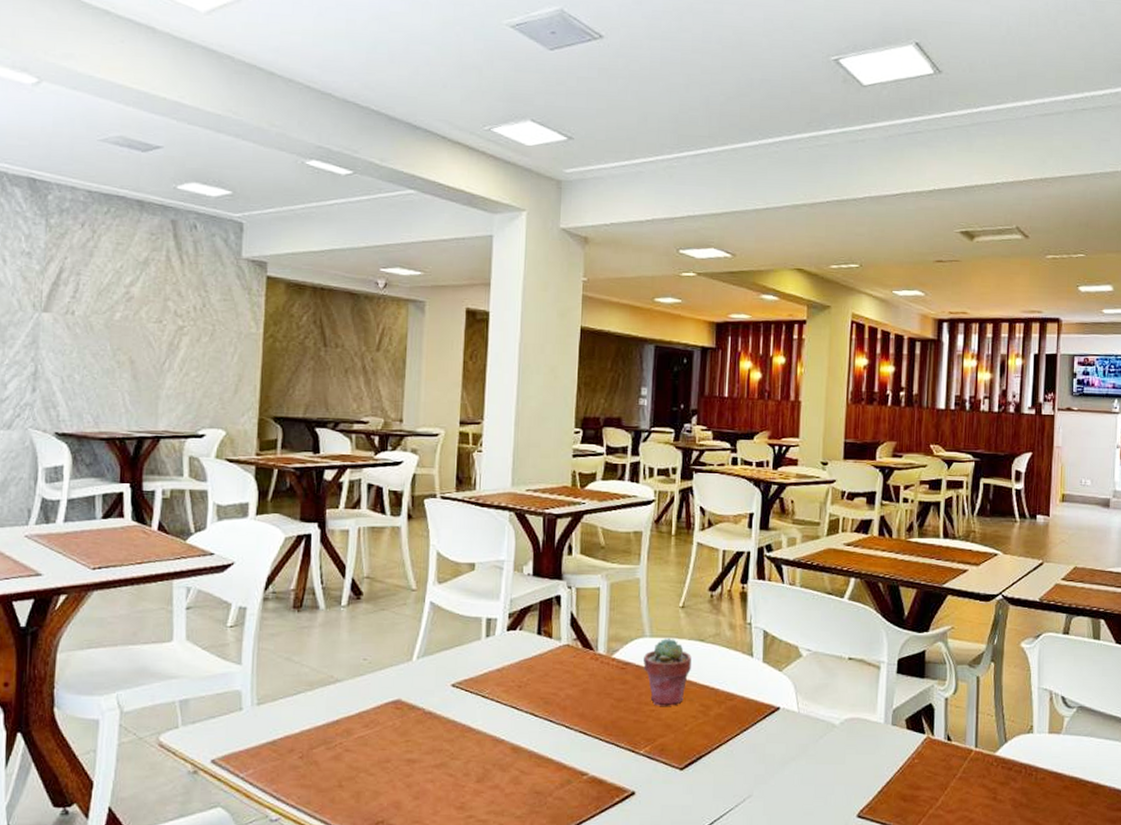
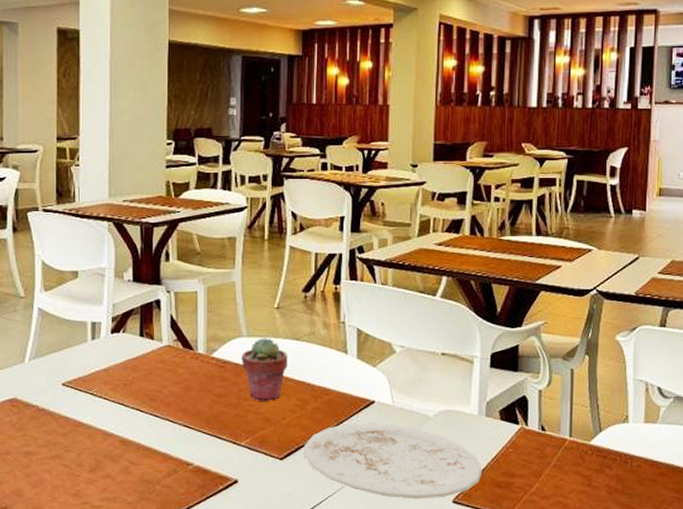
plate: none [705,730,888,813] -> present [304,423,483,499]

